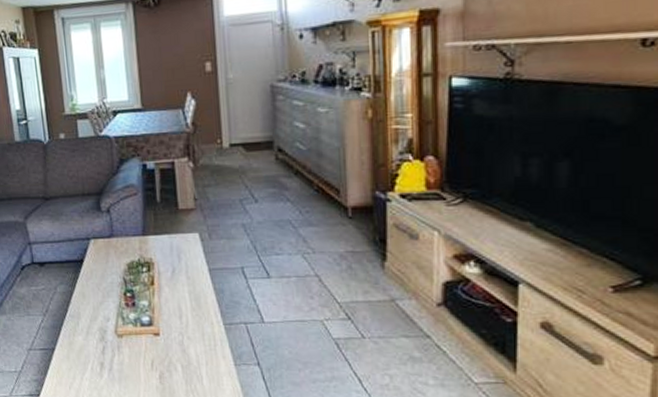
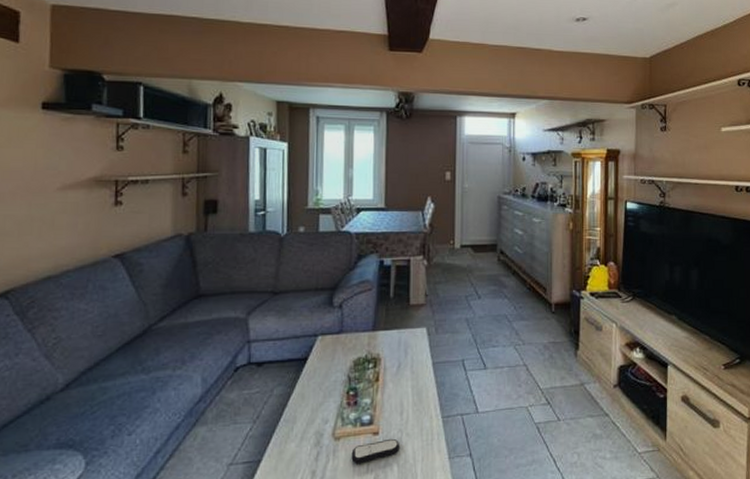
remote control: none [135,340,183,361] -> present [351,438,401,464]

